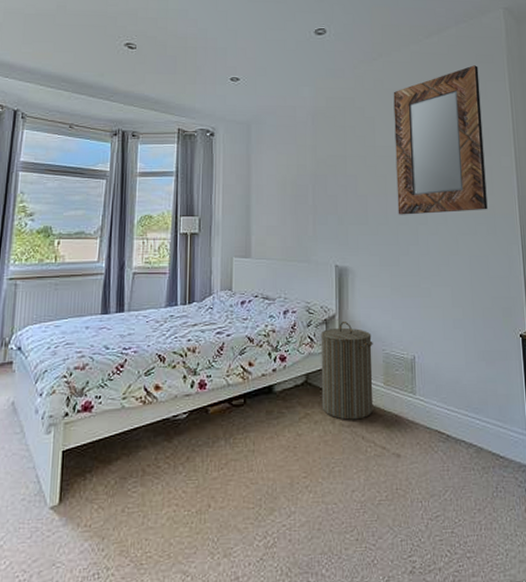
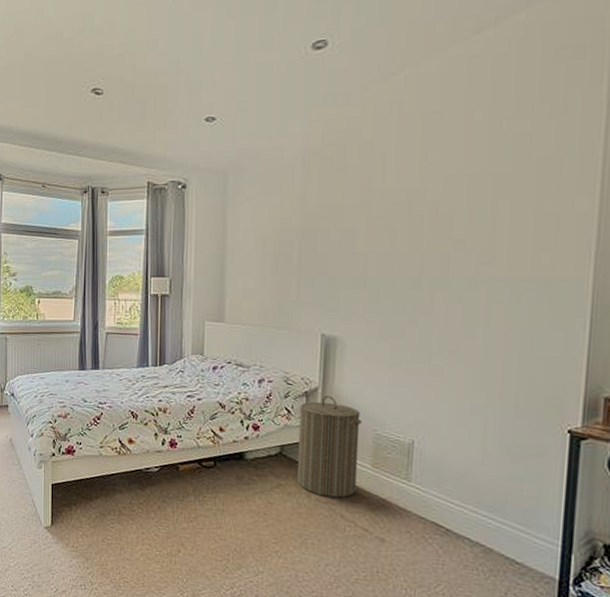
home mirror: present [393,65,488,215] -> none [408,65,558,277]

